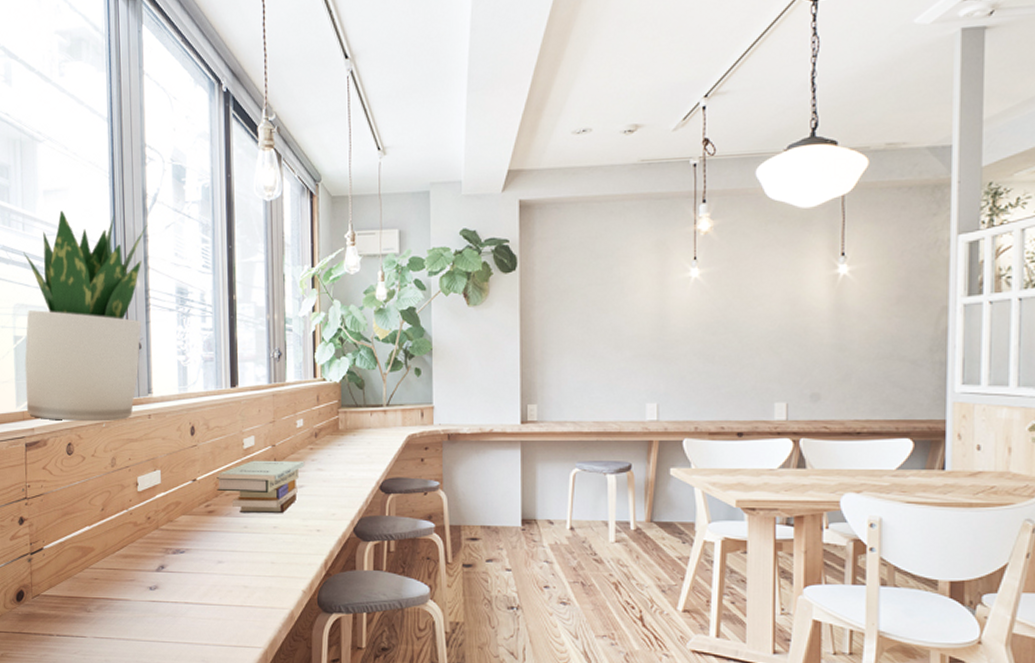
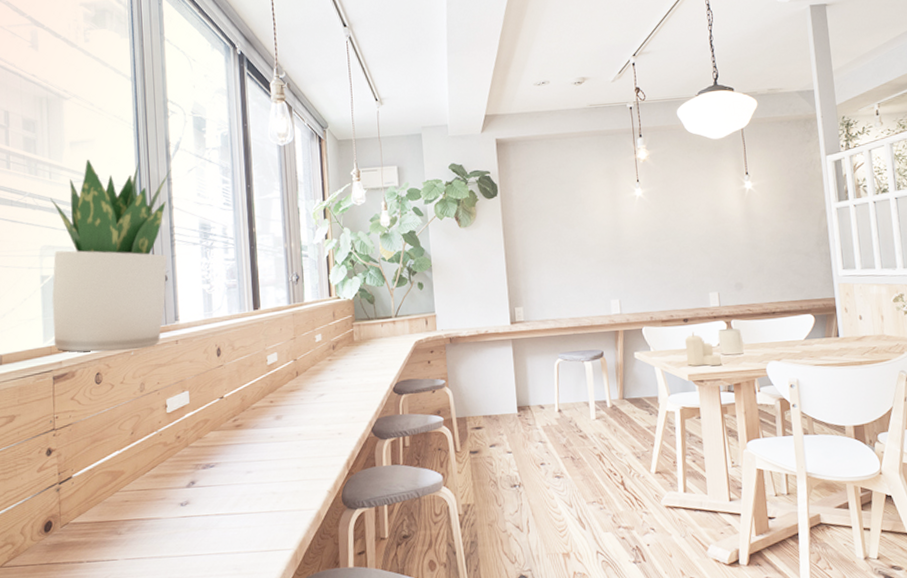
books: present [216,460,305,513] -> none [243,372,325,424]
candle: none [736,449,781,493] -> present [684,332,721,367]
mug: none [779,448,812,481] -> present [717,328,744,356]

